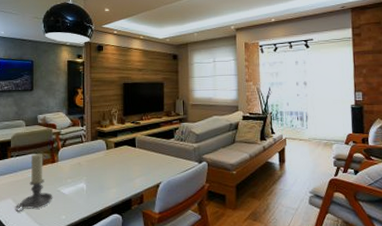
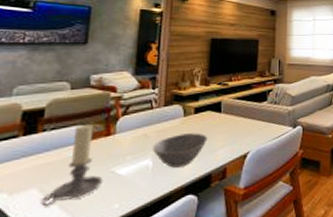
bowl: none [85,164,126,191] -> present [152,133,208,168]

